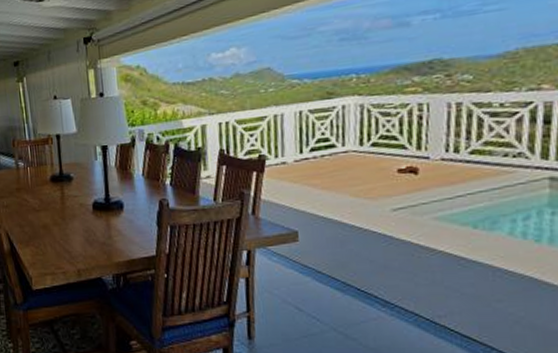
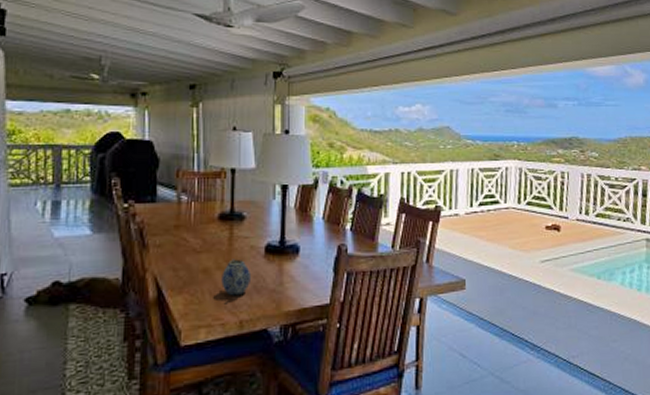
teapot: none [58,215,84,248] -> present [221,259,252,296]

